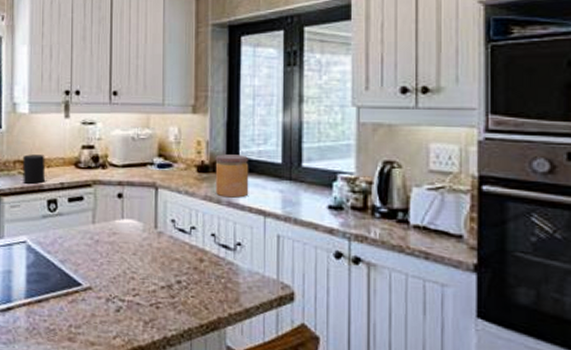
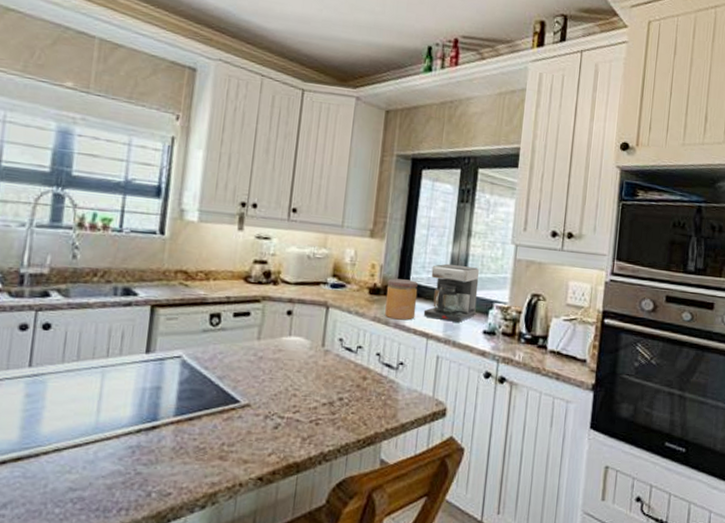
pen holder: present [23,154,45,185] -> none [184,265,212,297]
coffee maker: none [257,134,317,198] -> present [423,263,480,323]

